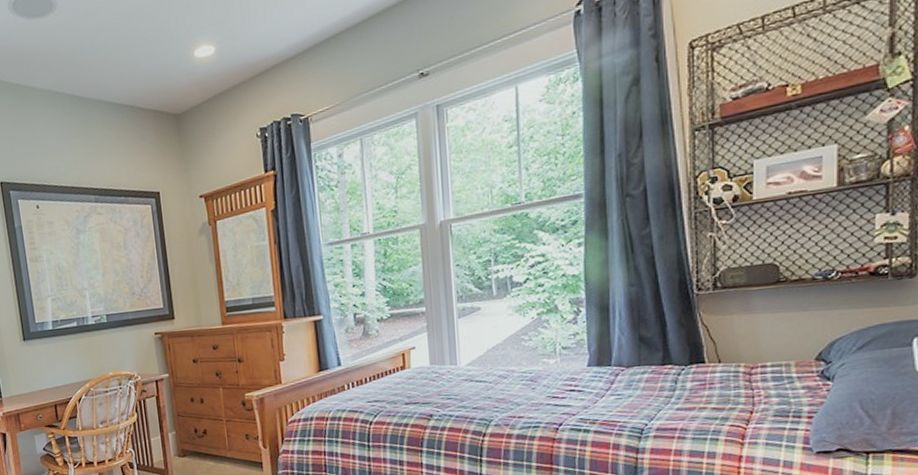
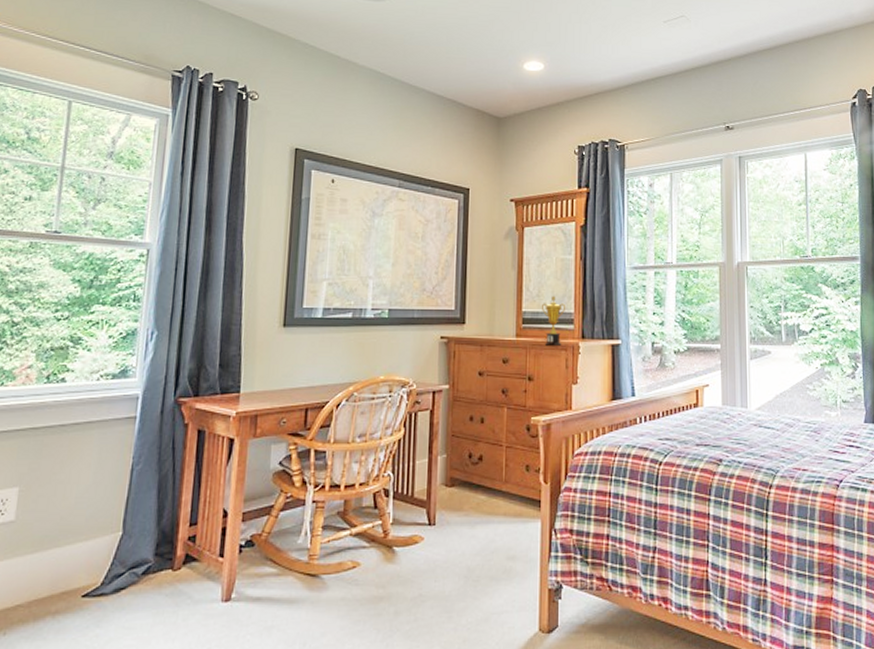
trophy: none [241,283,266,331] -> present [541,296,566,347]

